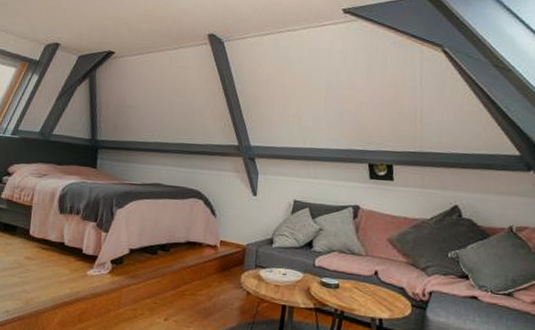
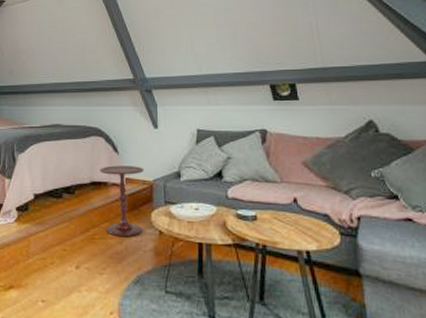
side table: none [196,227,240,295] -> present [100,166,145,236]

